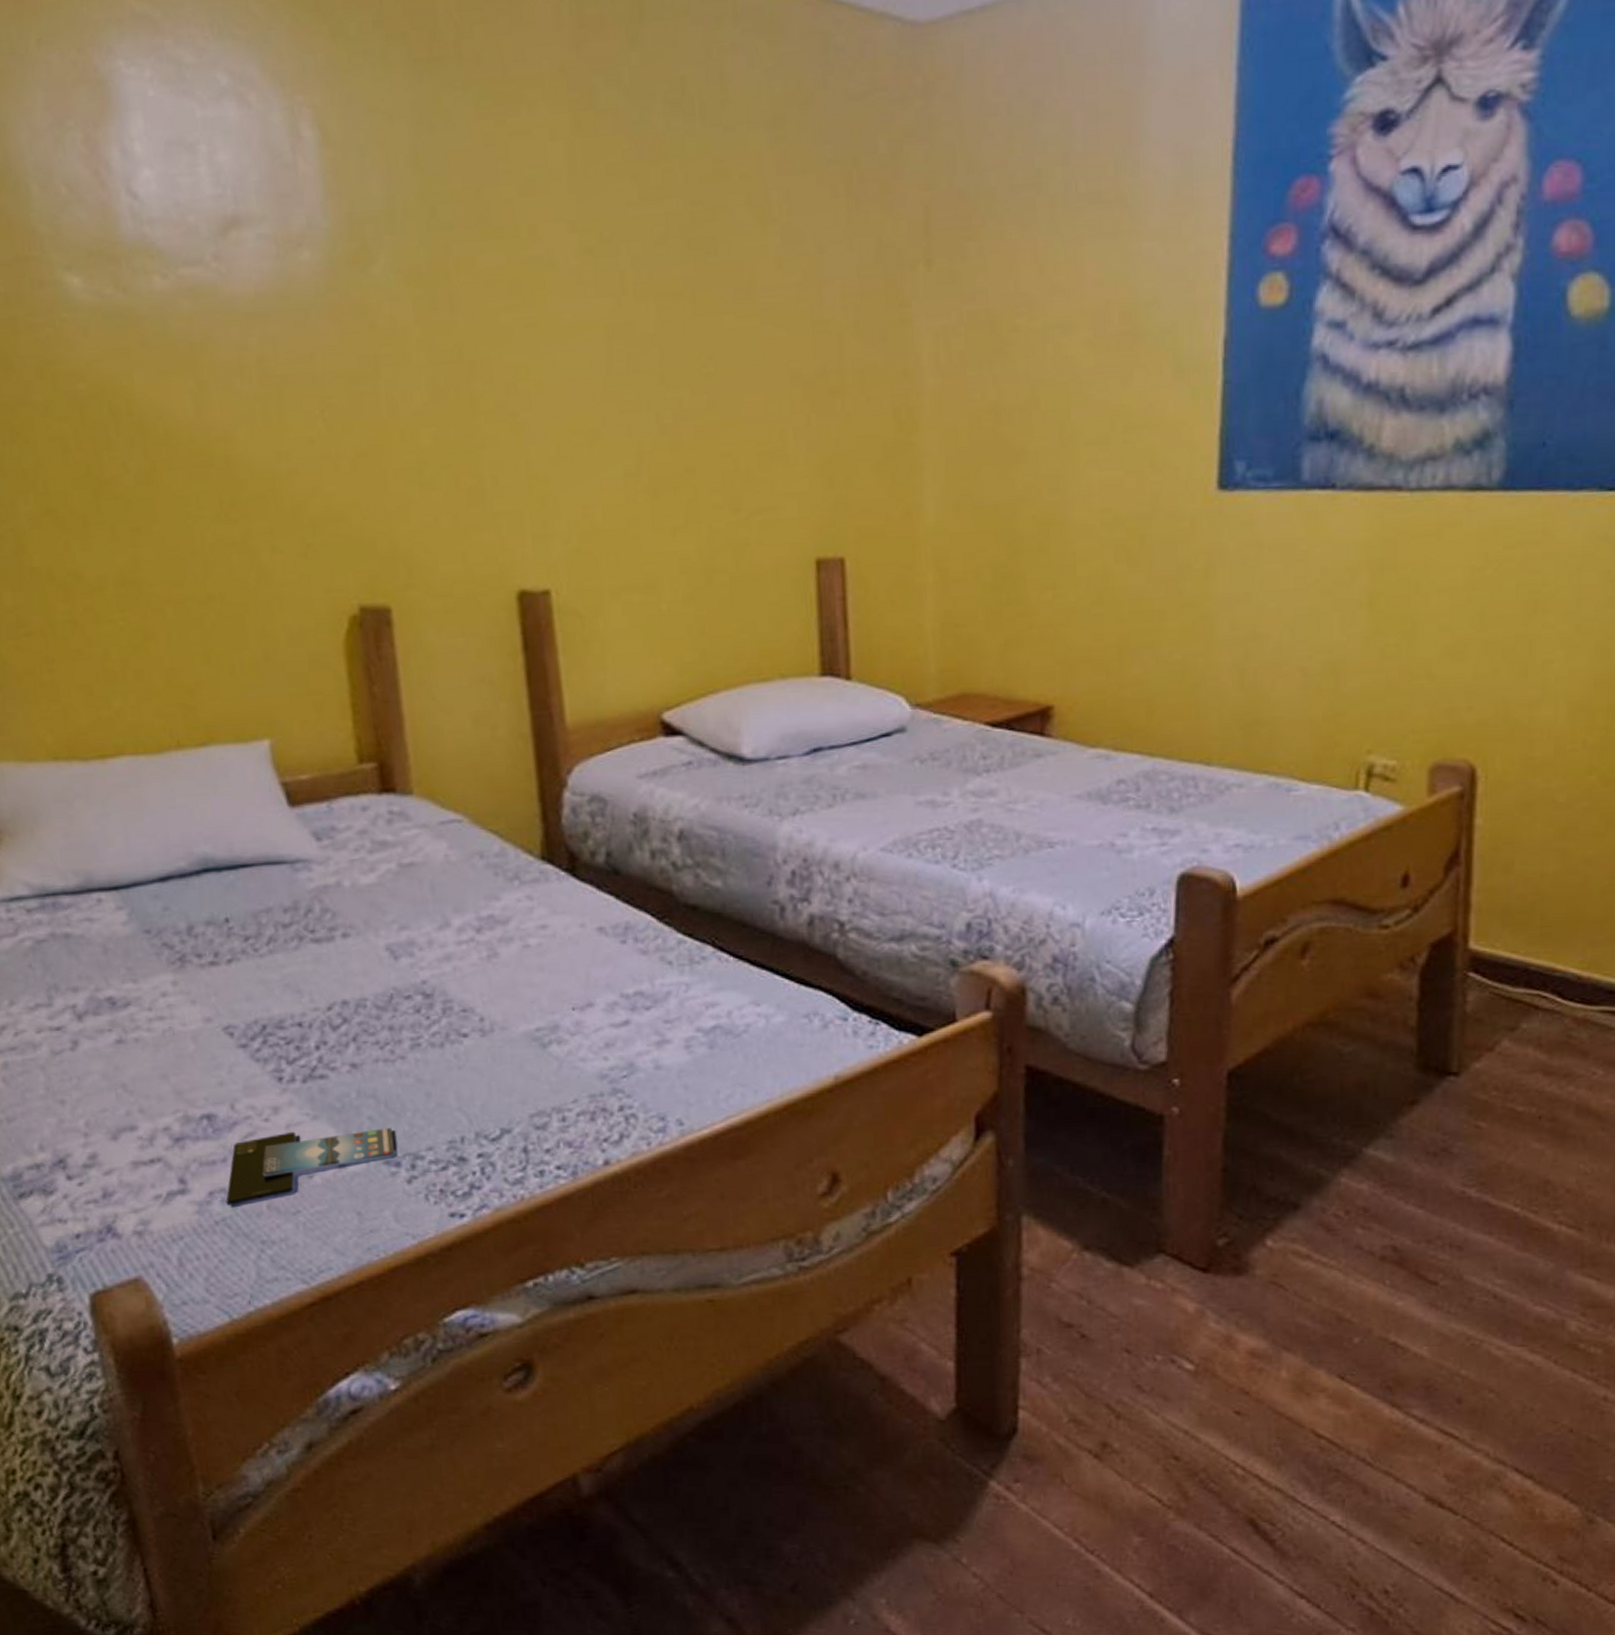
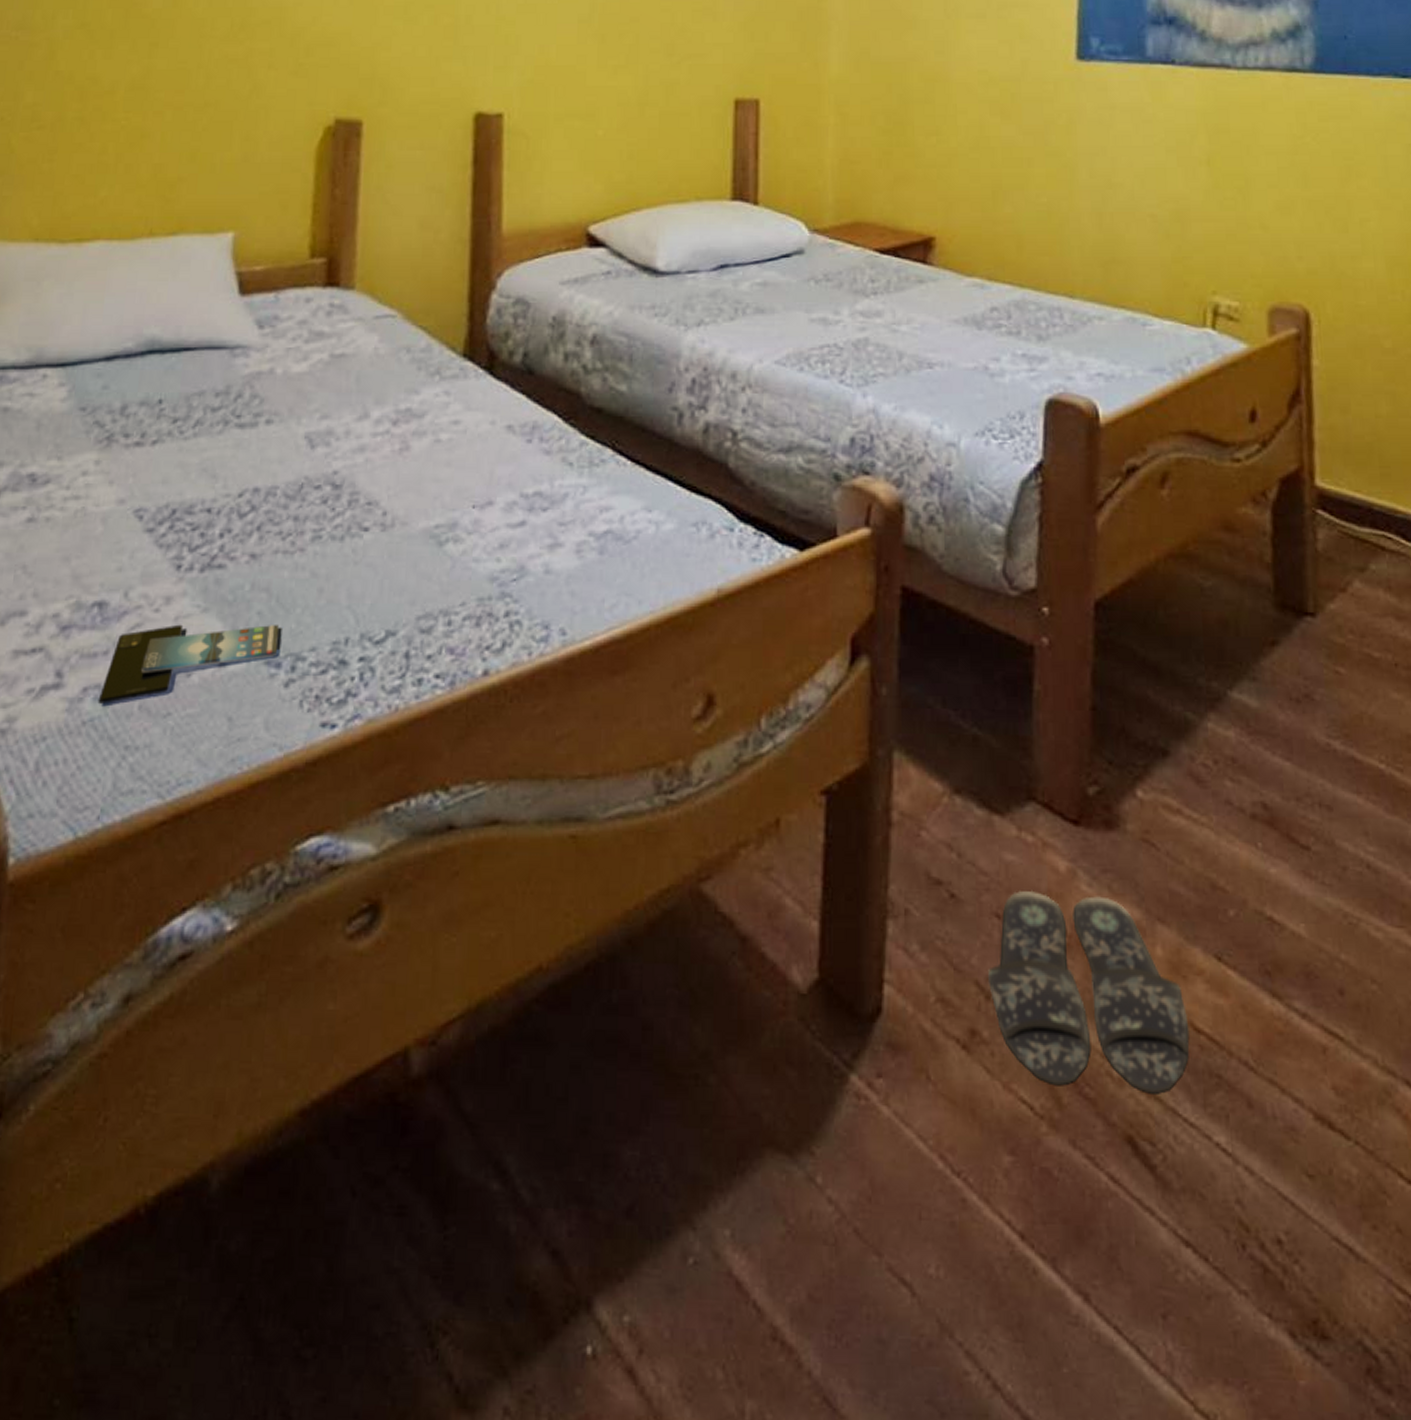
slippers: none [1117,1328,1311,1486] -> present [987,890,1190,1094]

